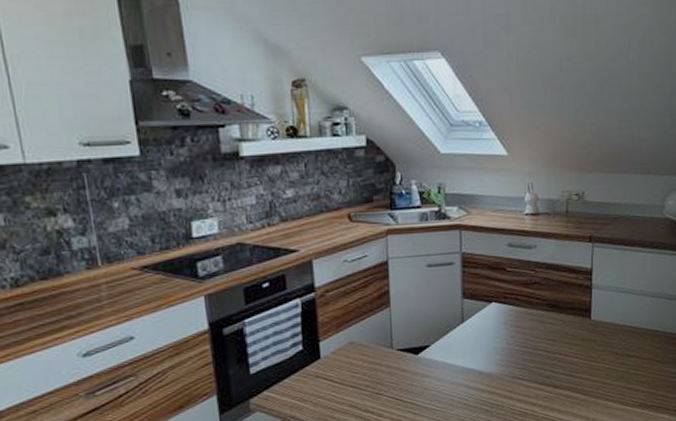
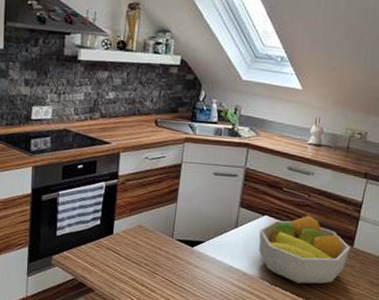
fruit bowl: none [488,293,588,371] -> present [258,215,350,284]

